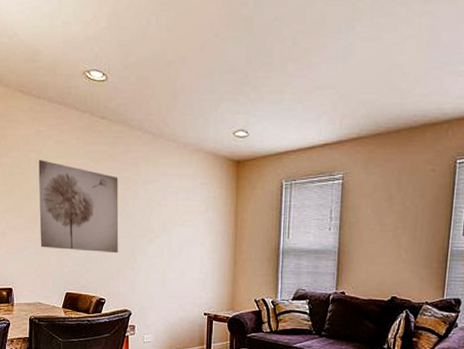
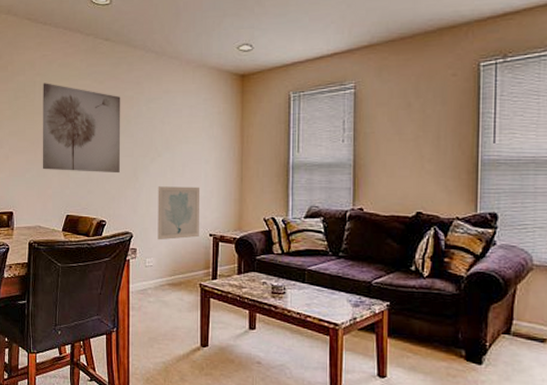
wall art: none [155,267,195,318] -> present [157,186,199,240]

